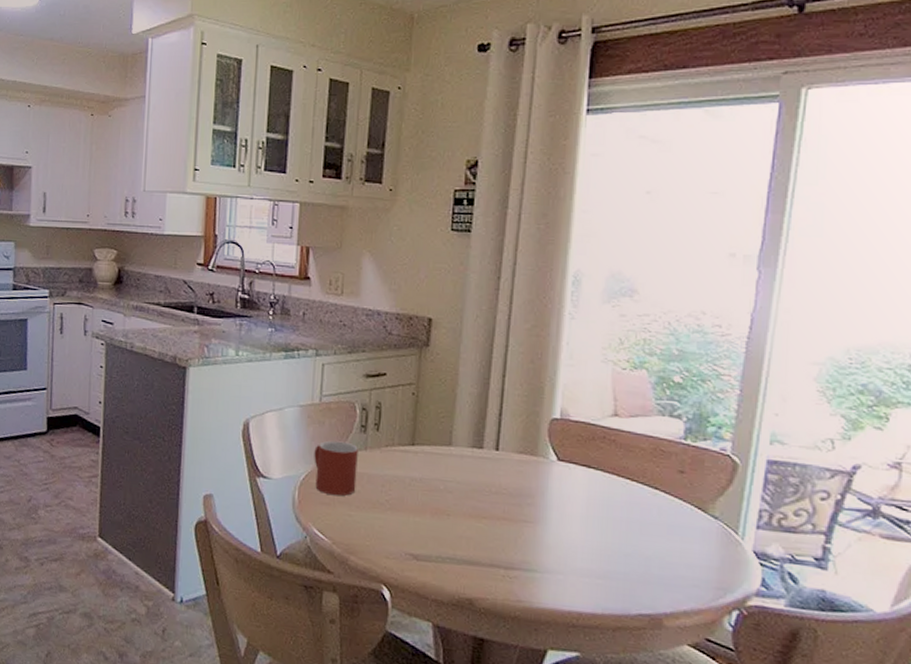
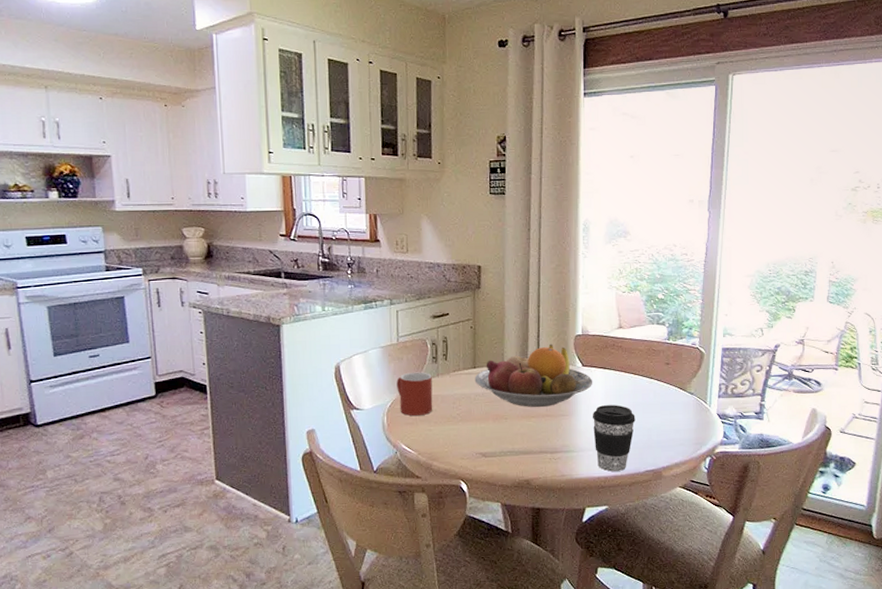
fruit bowl: none [411,425,571,507] -> present [474,343,593,407]
coffee cup: none [566,515,629,609] -> present [592,405,635,472]

